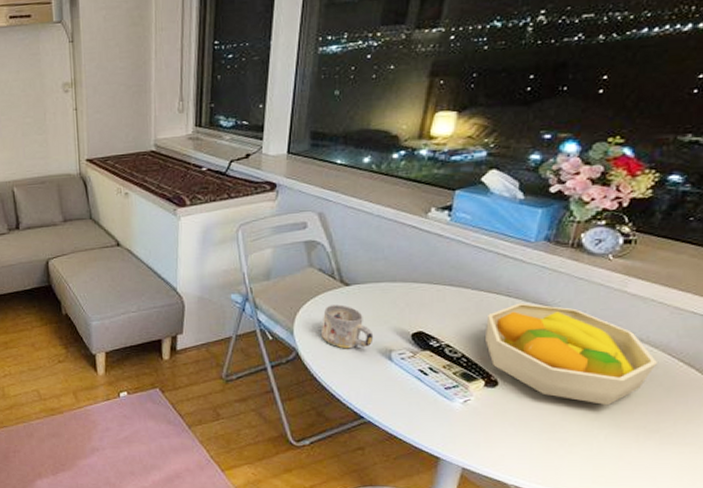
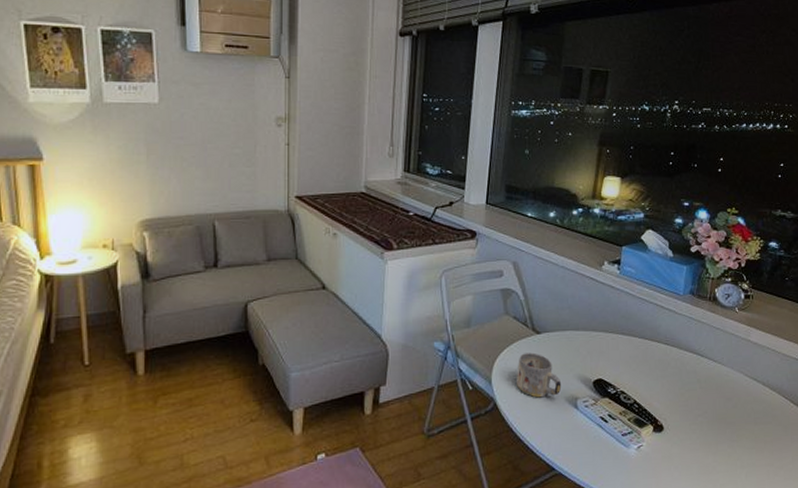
fruit bowl: present [486,303,657,406] -> none [651,350,776,446]

